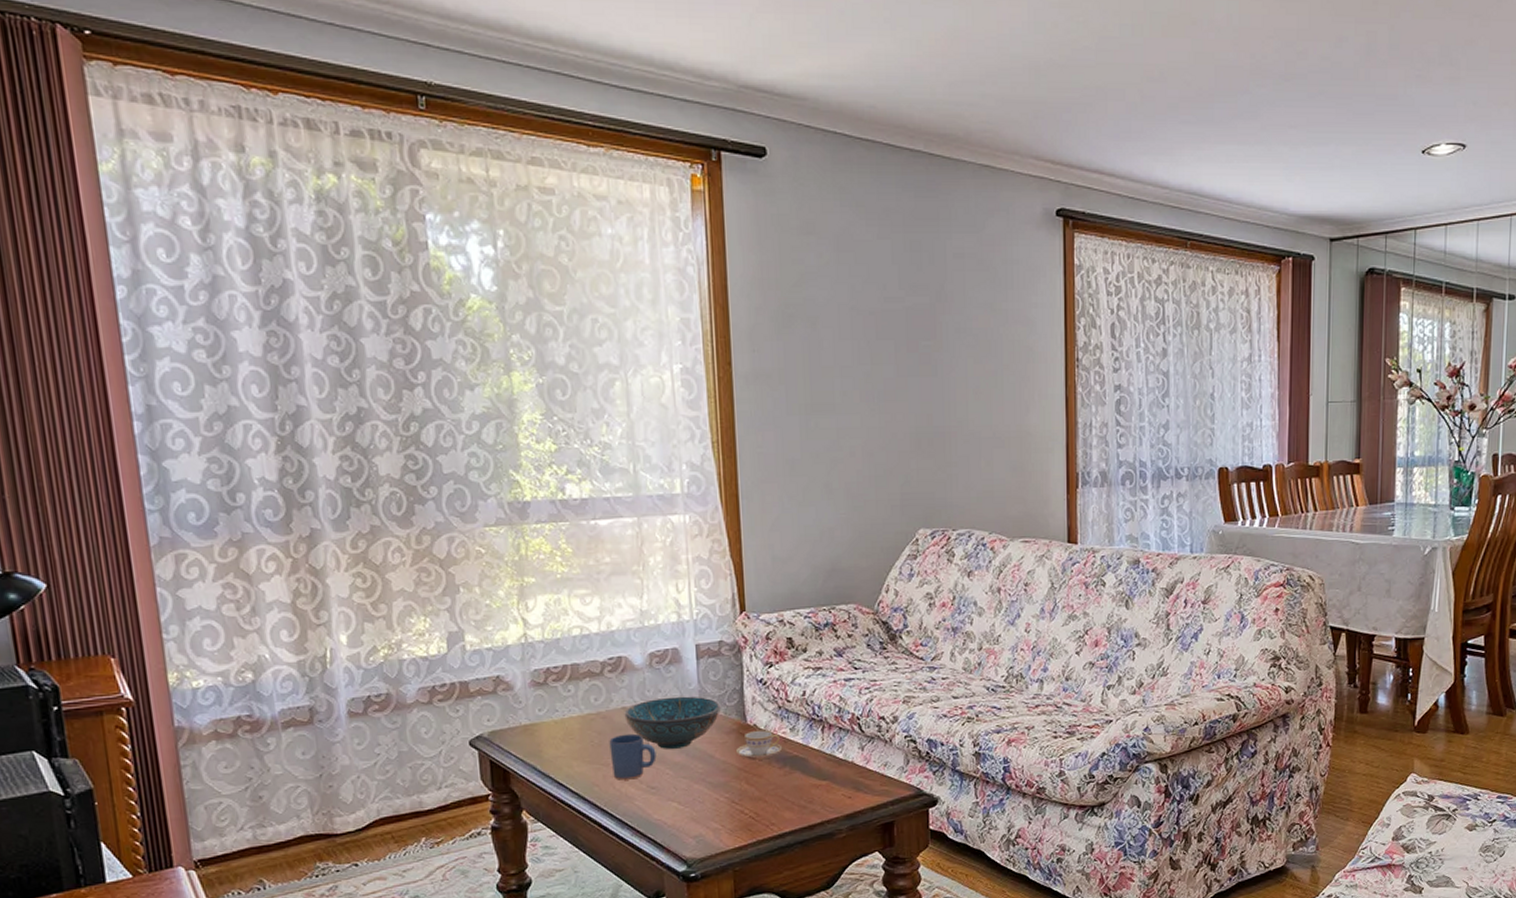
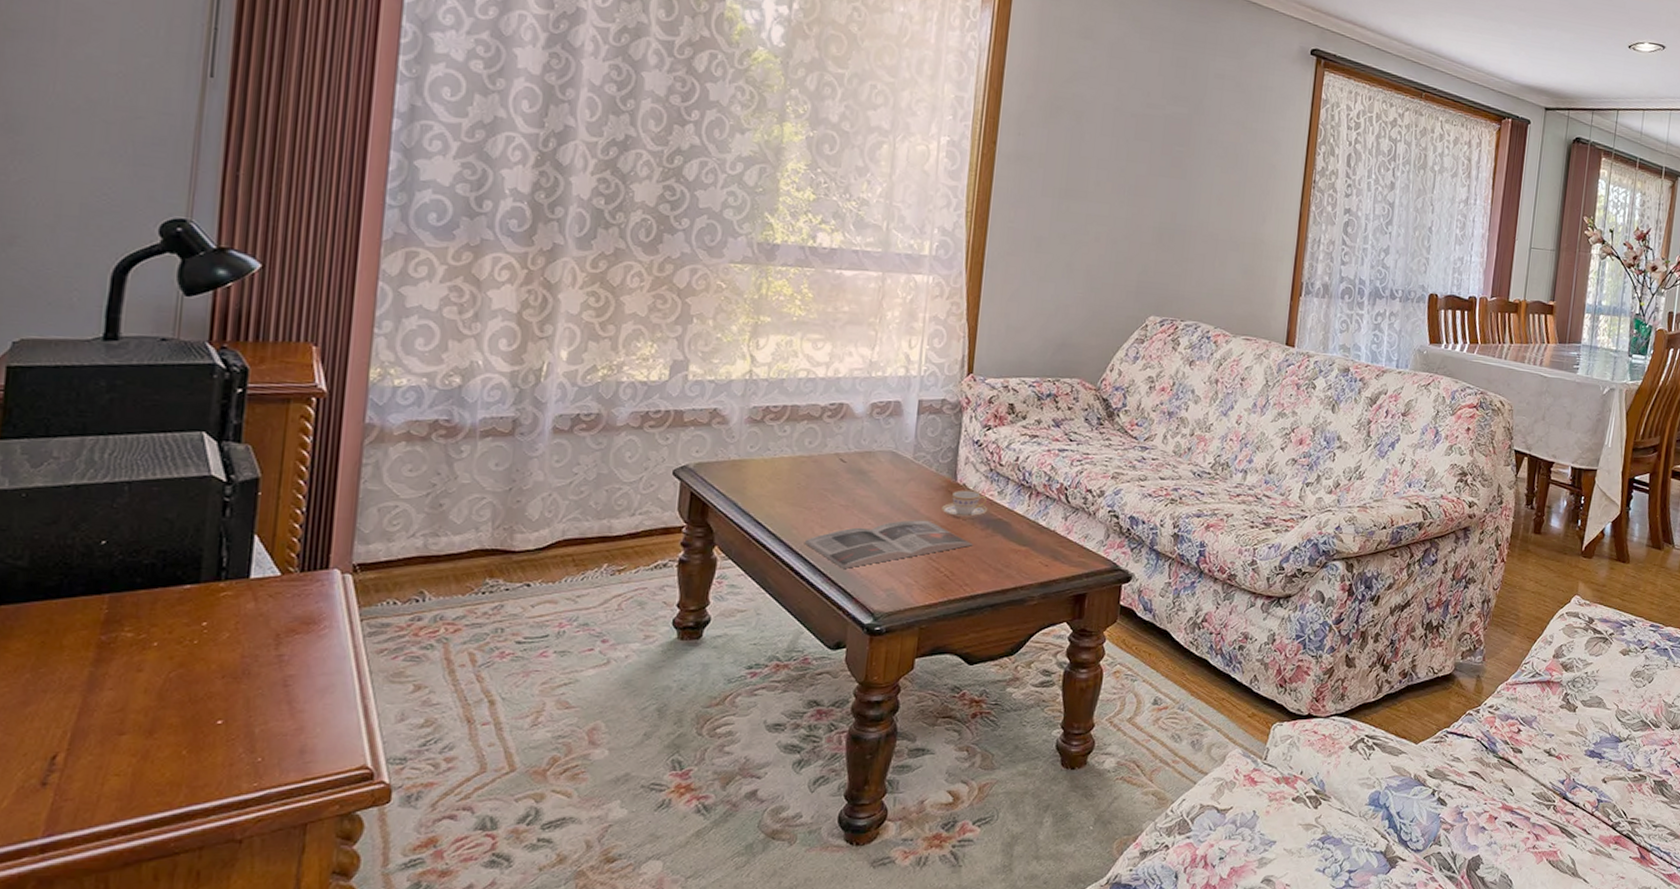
magazine: none [607,764,773,820] -> present [804,520,973,568]
mug: present [609,733,657,780] -> none [814,479,862,526]
decorative bowl: present [624,696,721,750] -> none [836,448,933,501]

